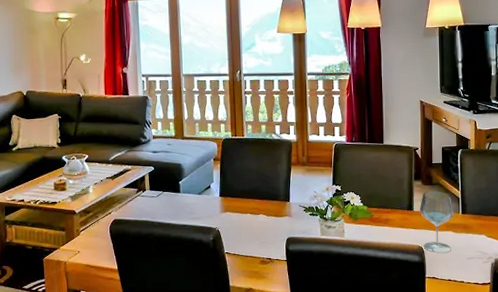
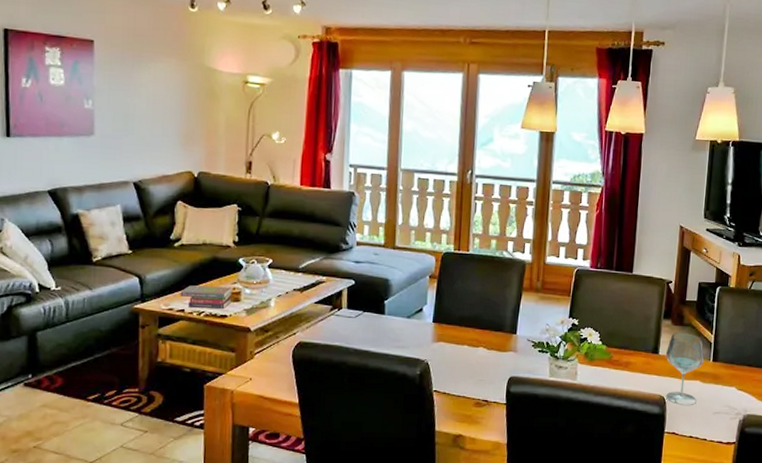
books: none [20,179,60,198] -> present [180,285,233,310]

